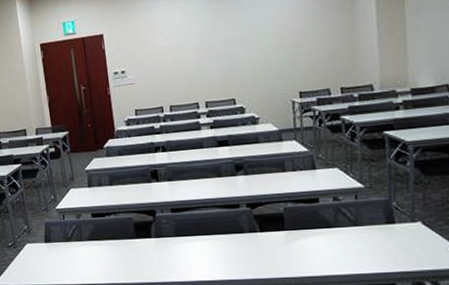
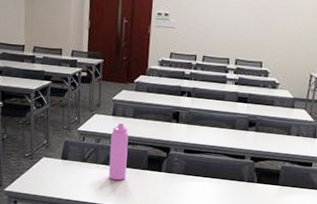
water bottle: none [90,192,114,256] -> present [108,122,129,181]

